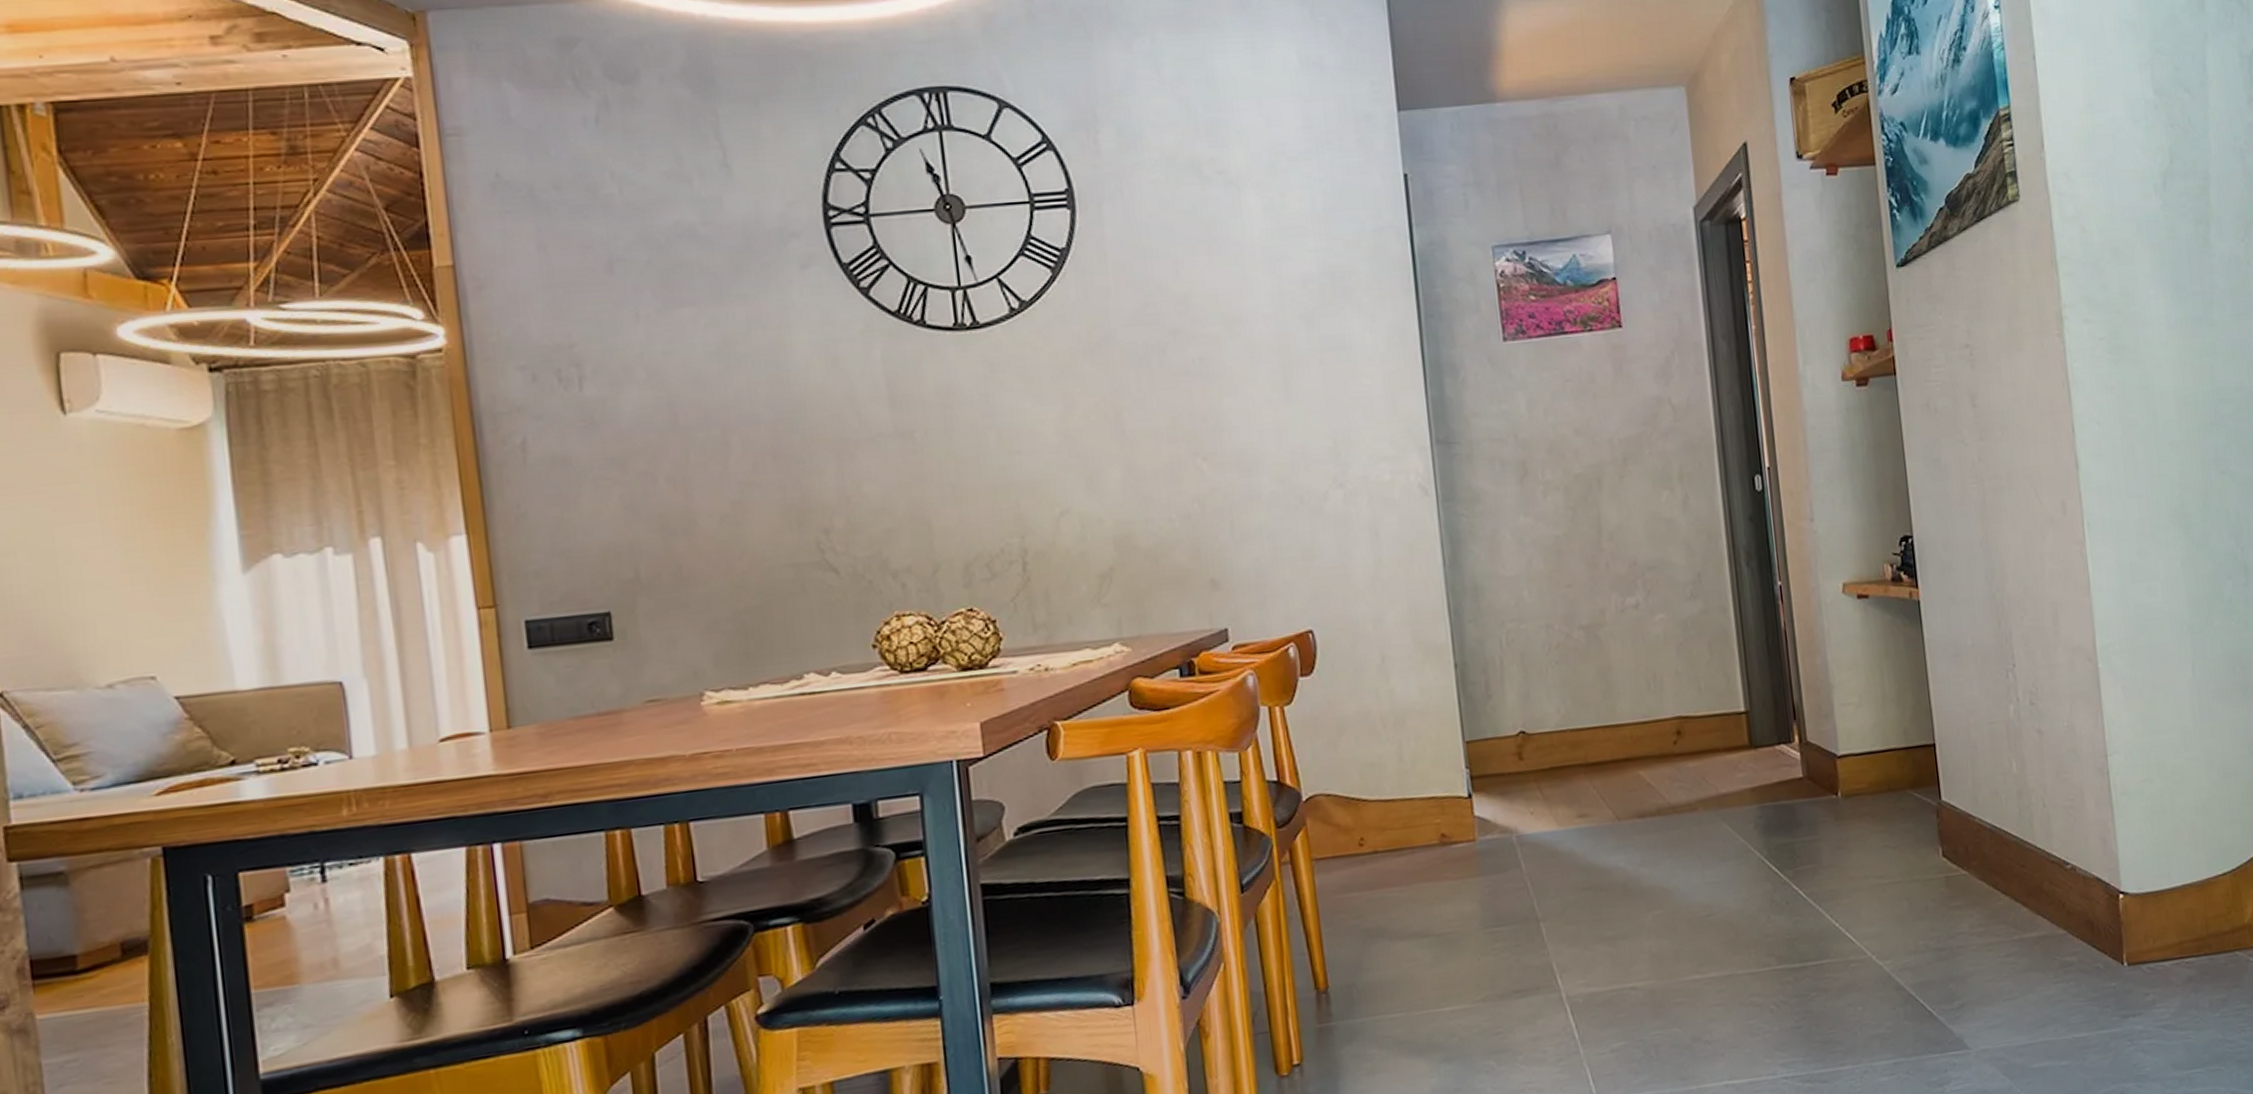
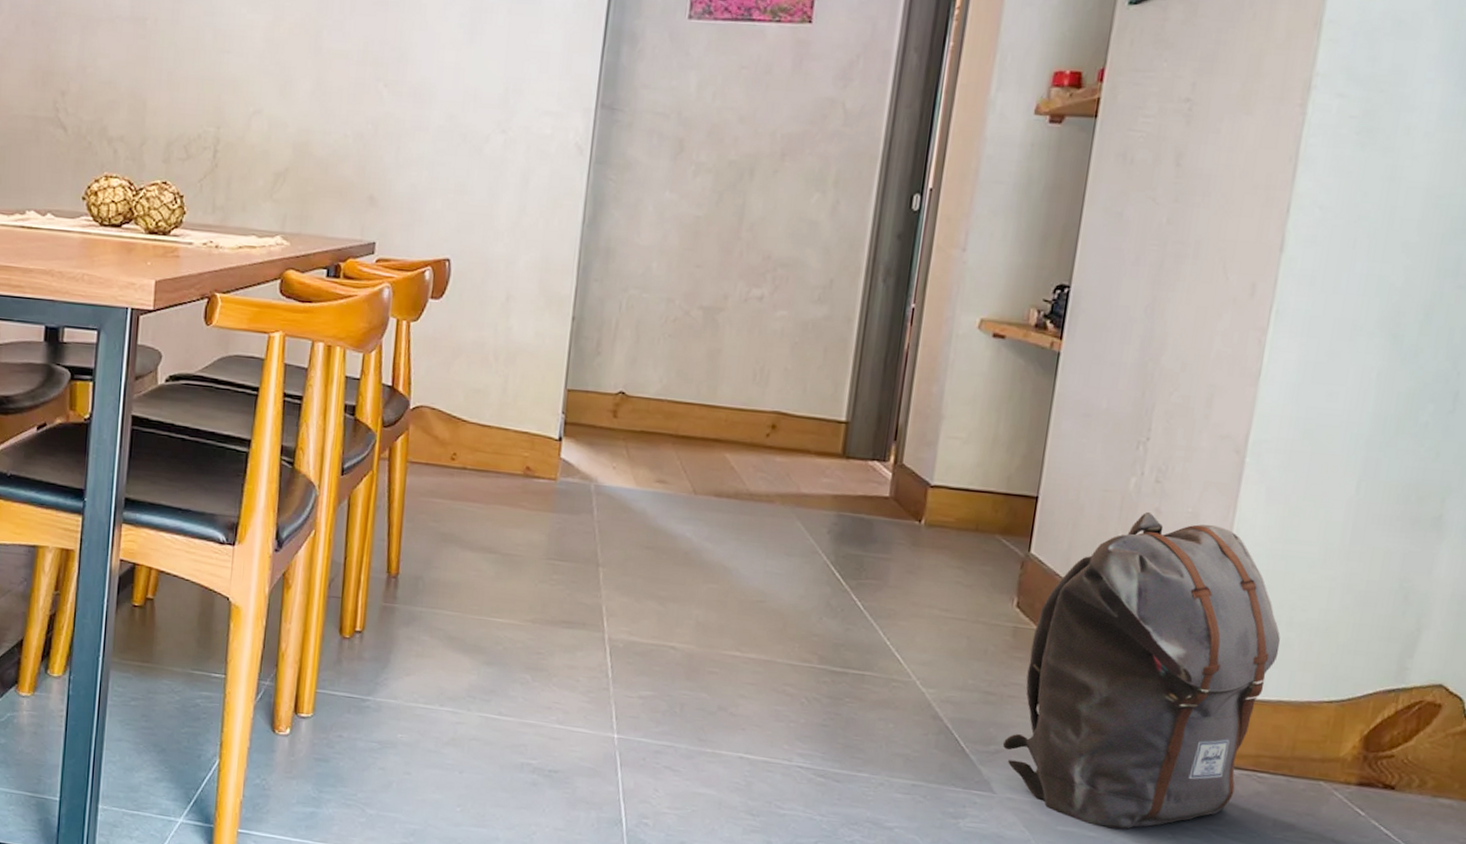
backpack: none [1964,733,2172,1054] -> present [1002,512,1281,830]

